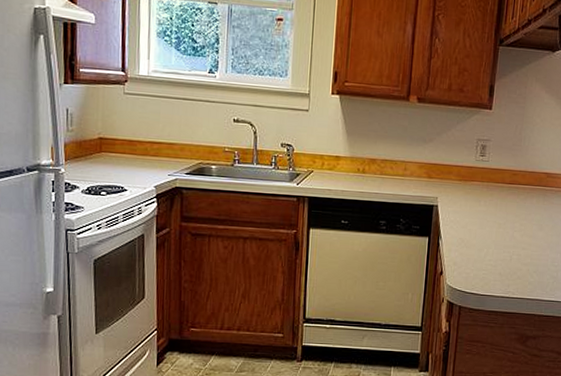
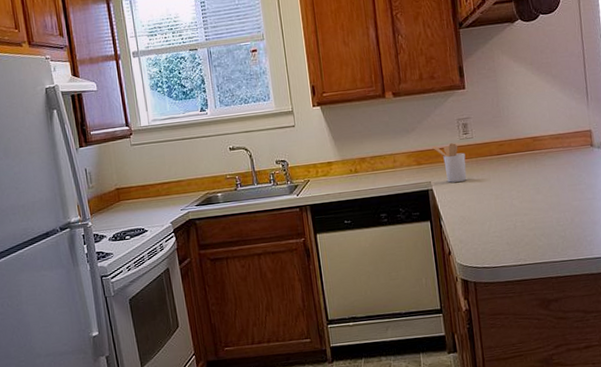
utensil holder: none [446,161,478,203] -> present [432,143,467,183]

